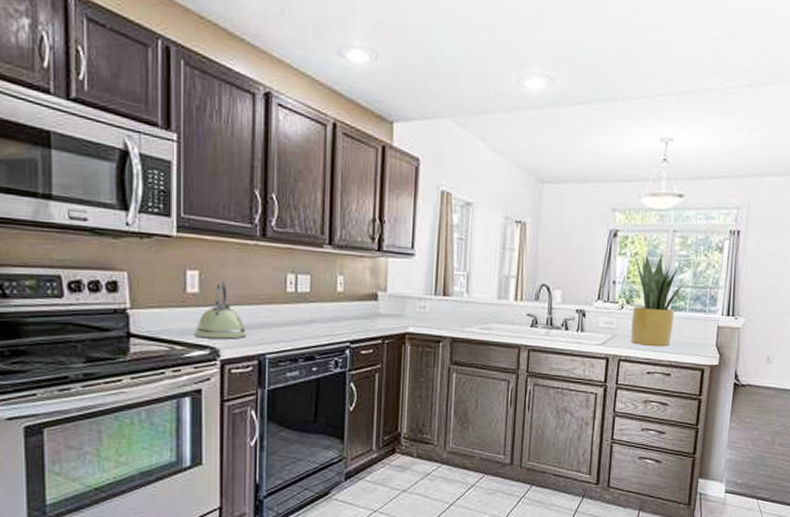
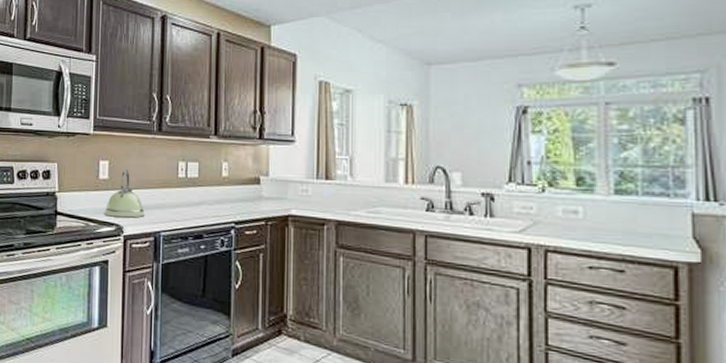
planter: present [630,253,686,347] -> none [554,128,632,238]

